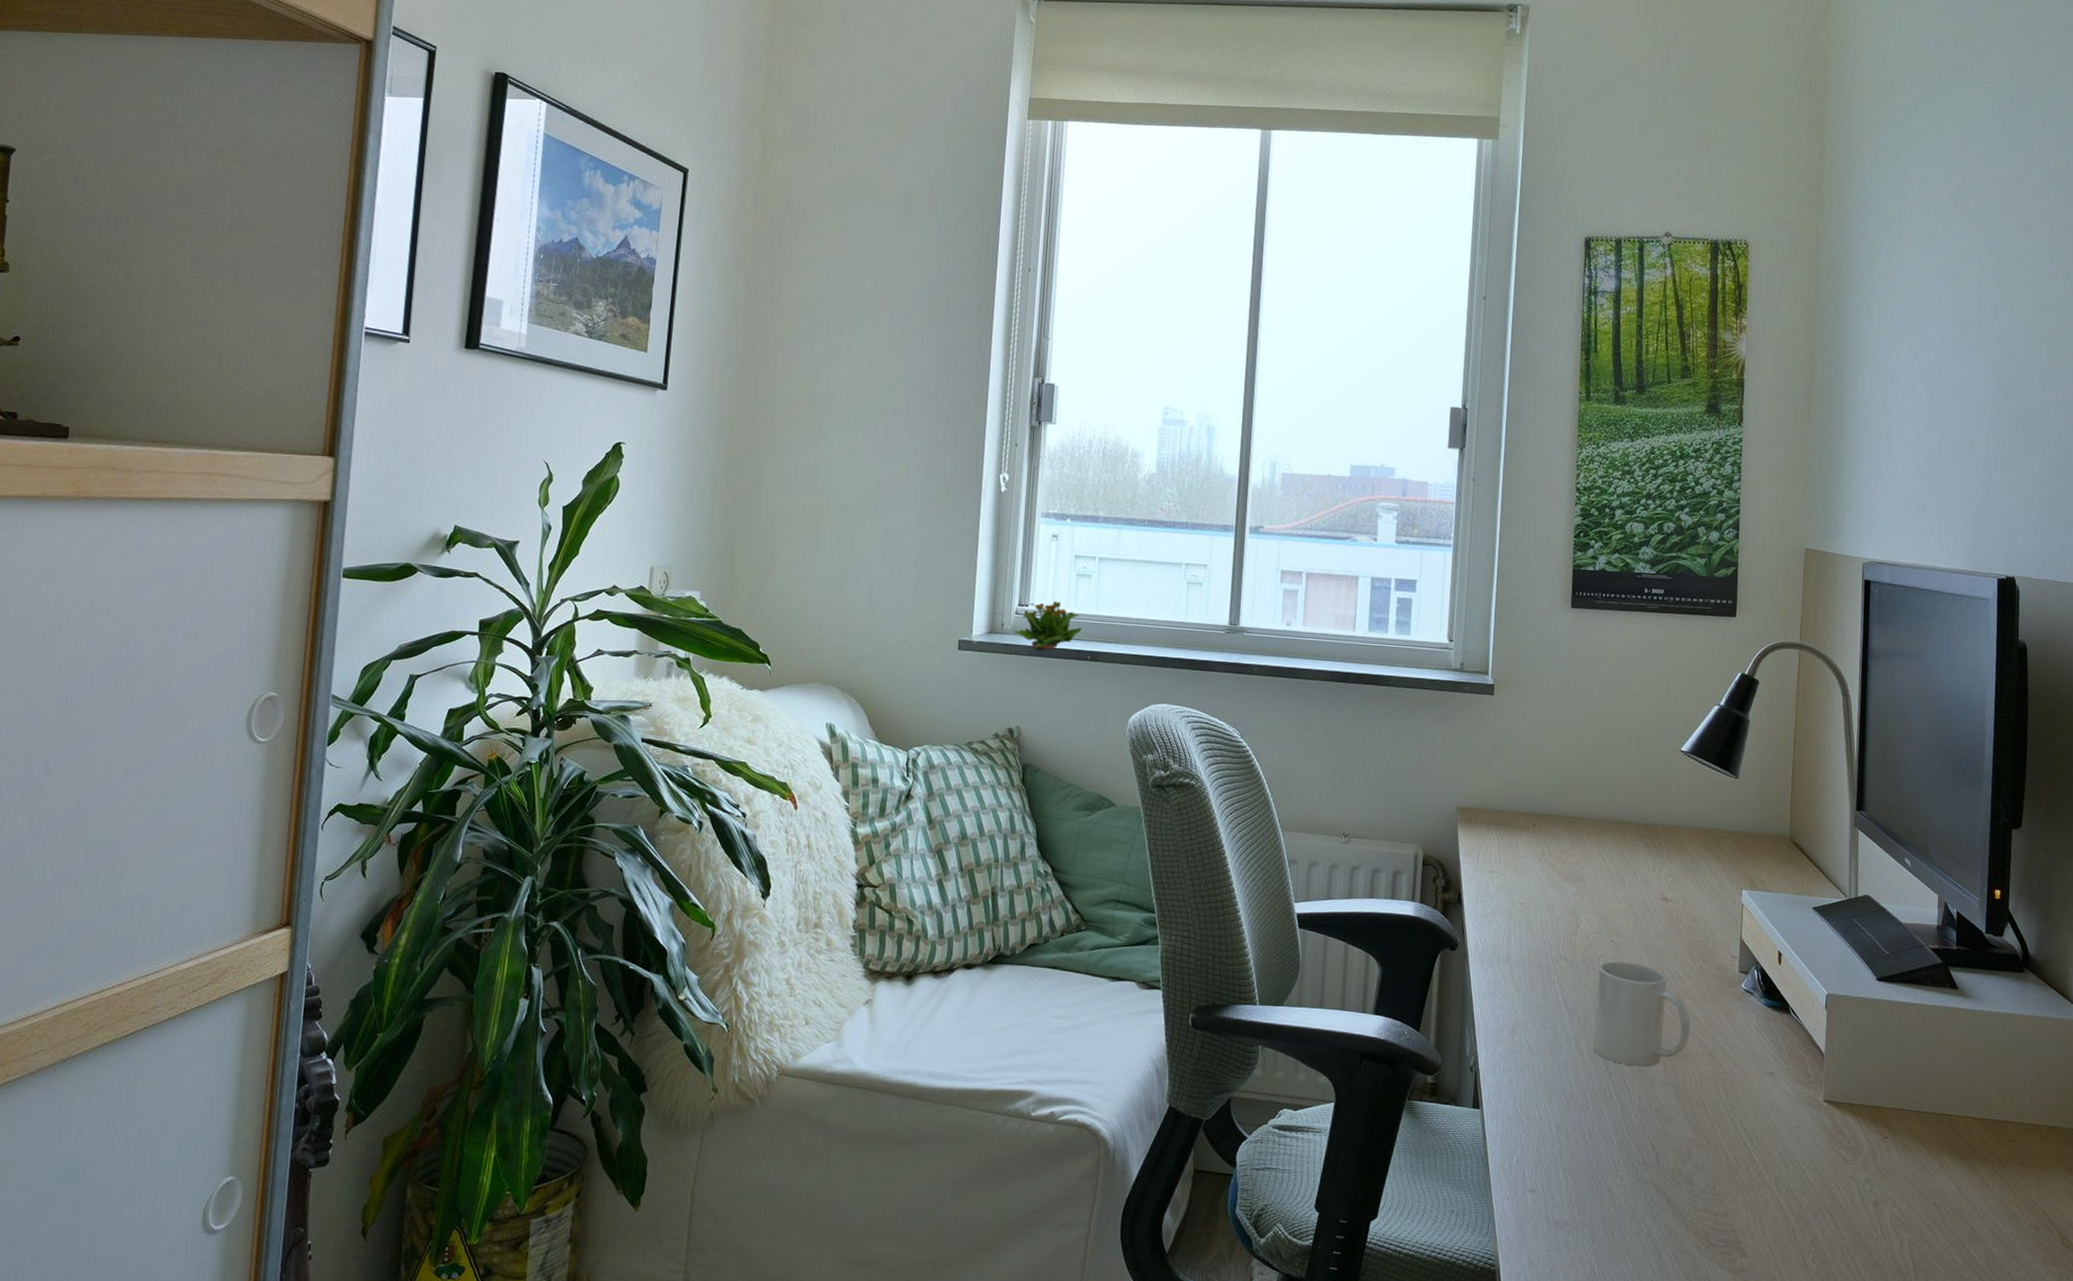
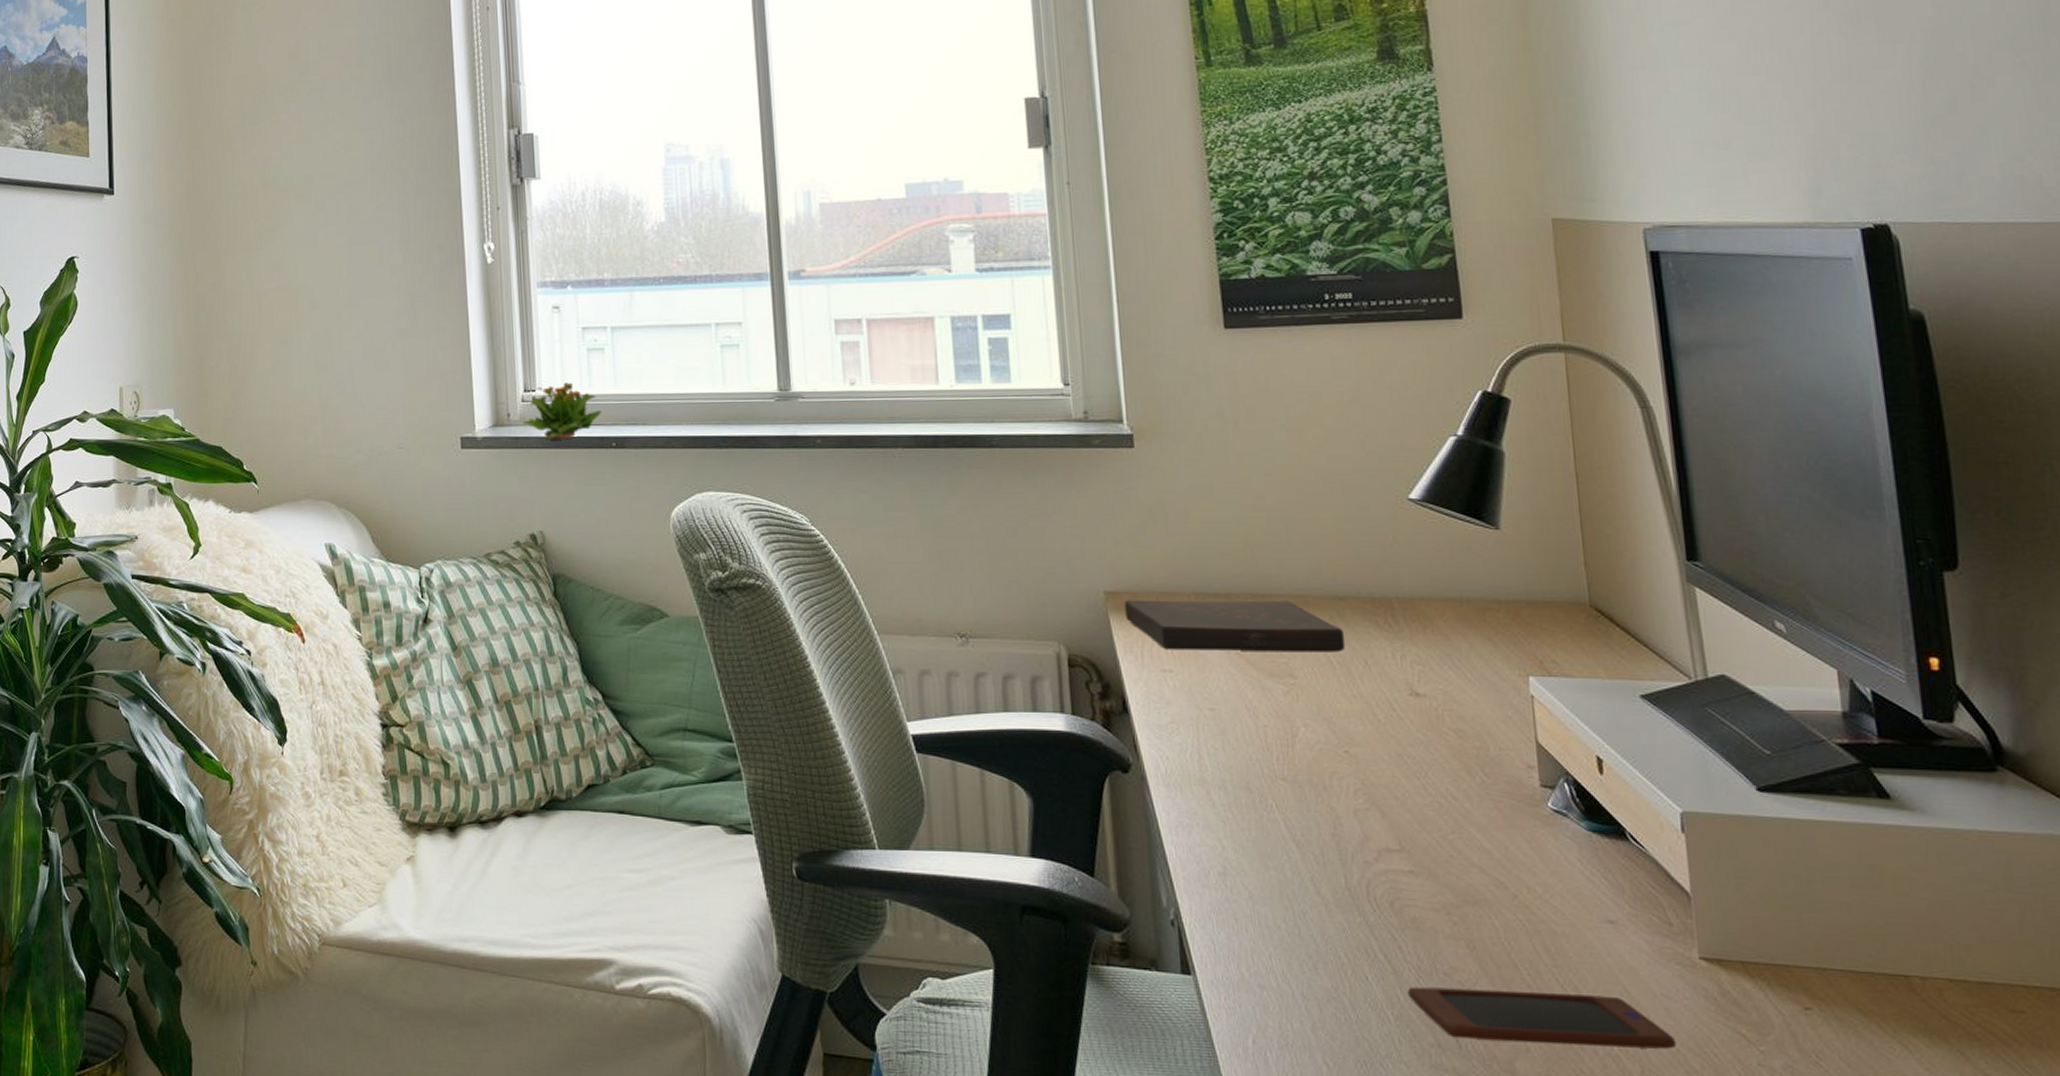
book: none [1469,815,1623,865] -> present [1124,600,1346,653]
mug: present [1593,961,1691,1067] -> none [1333,778,1480,917]
smartphone: none [1628,1119,1801,1167] -> present [1407,986,1677,1049]

